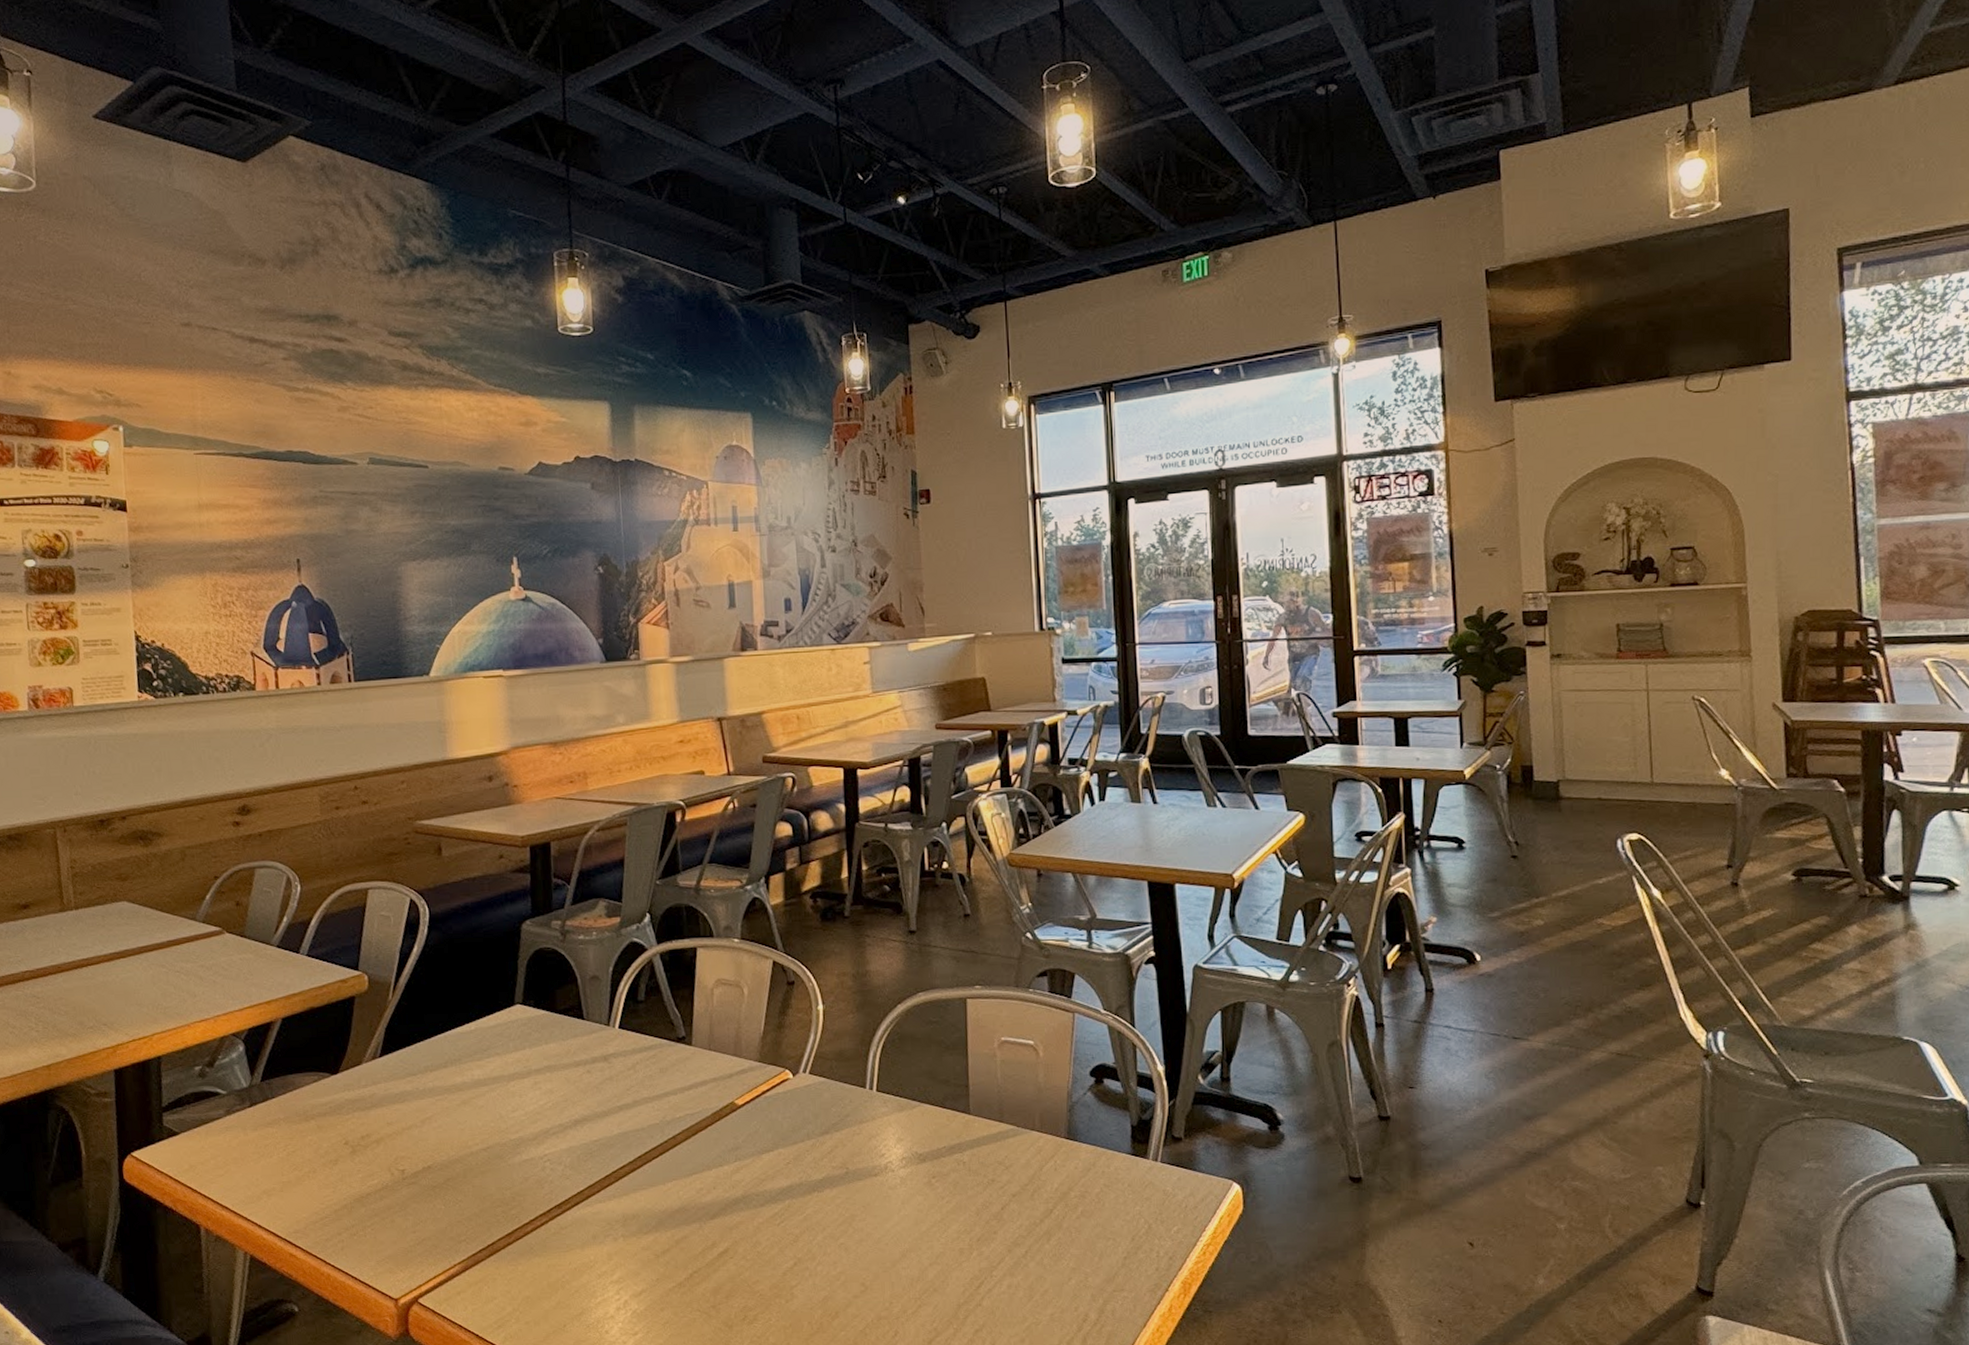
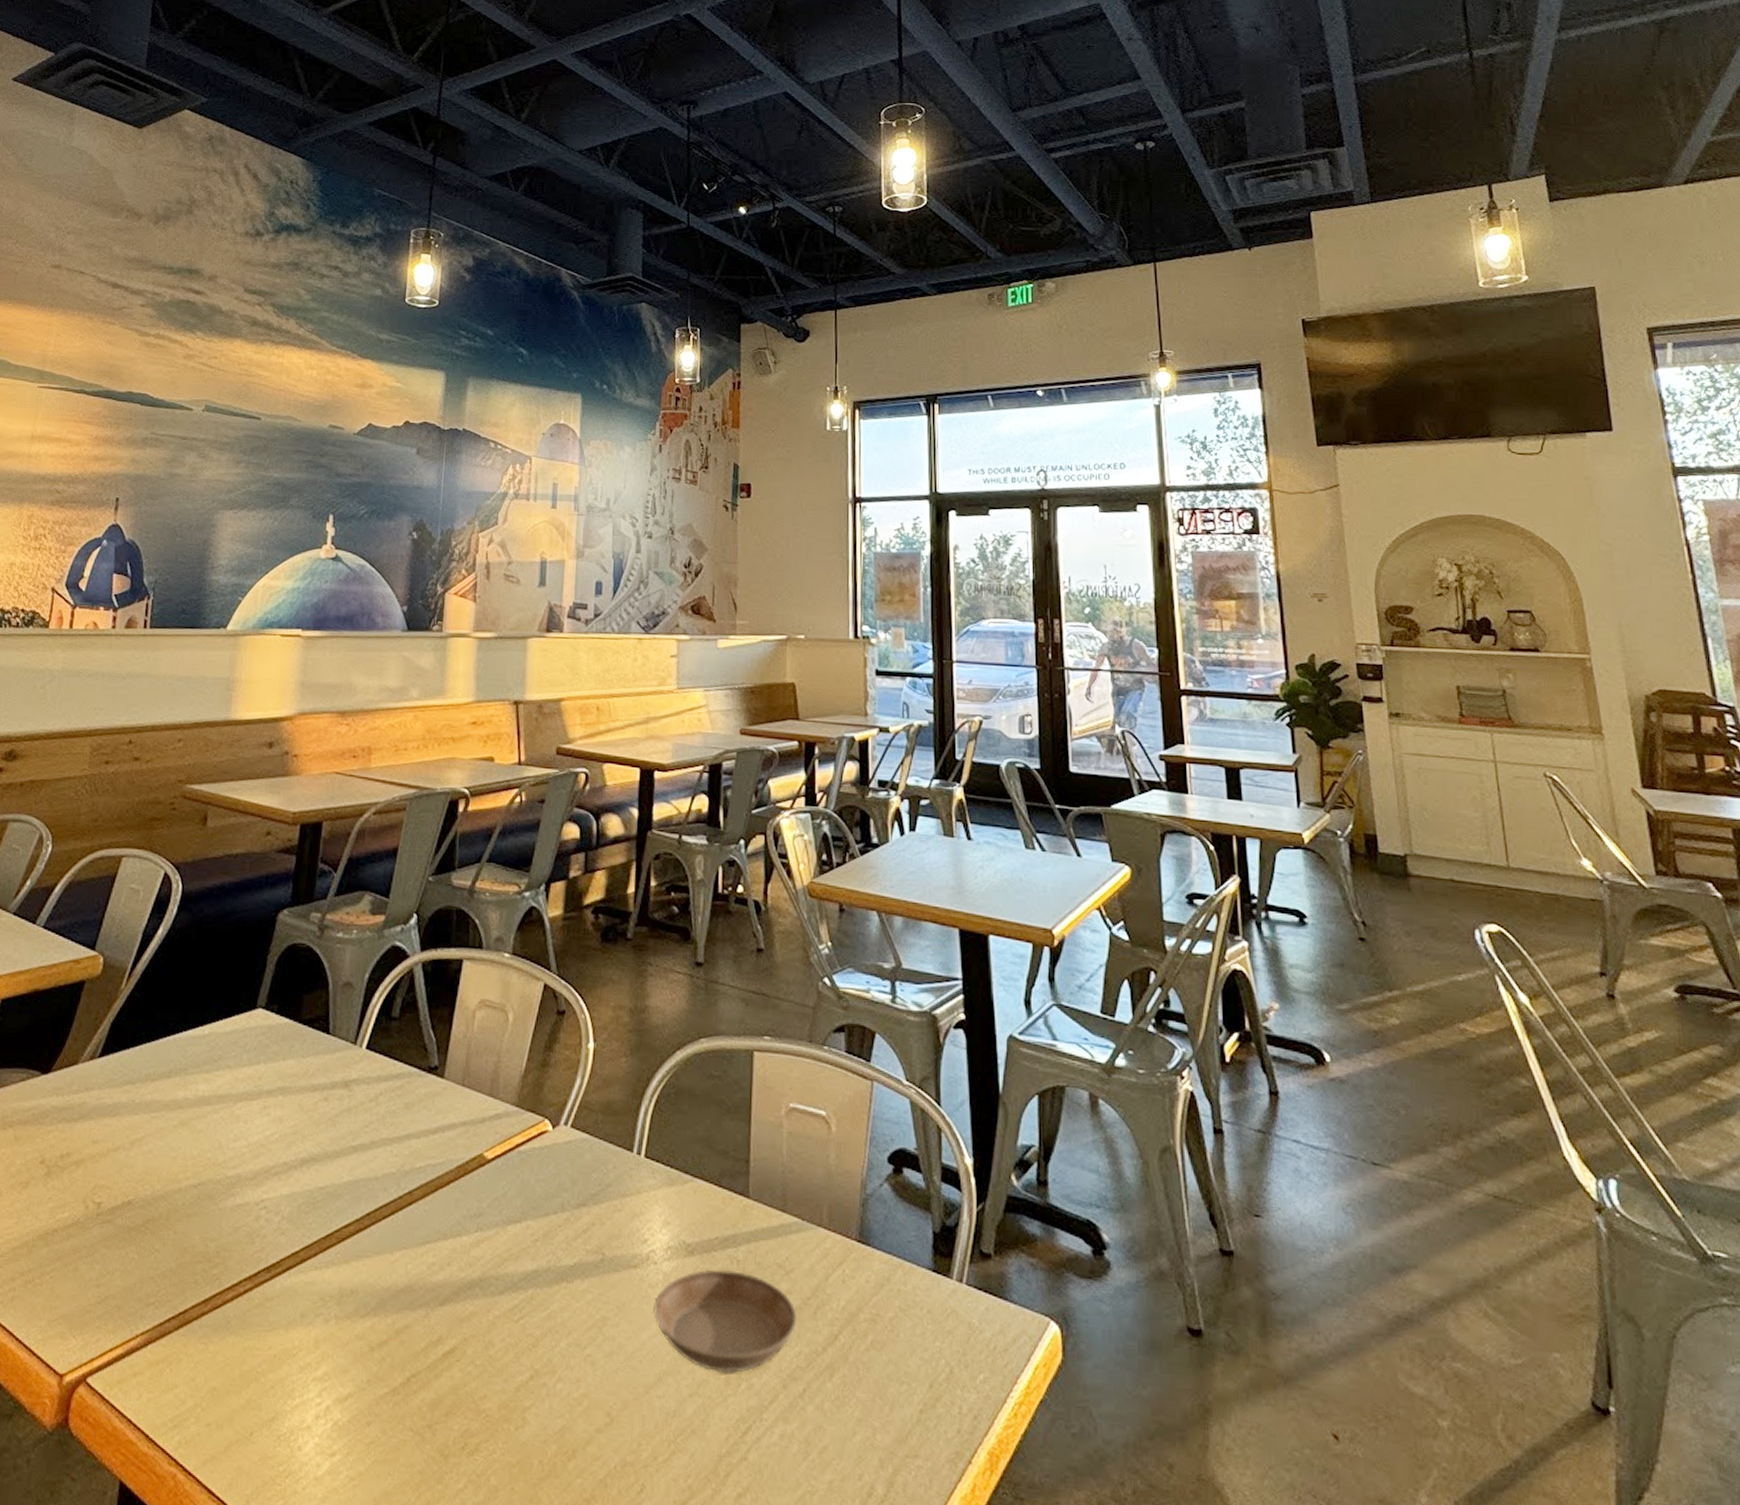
saucer: none [894,1170,1018,1247] -> present [653,1269,798,1374]

